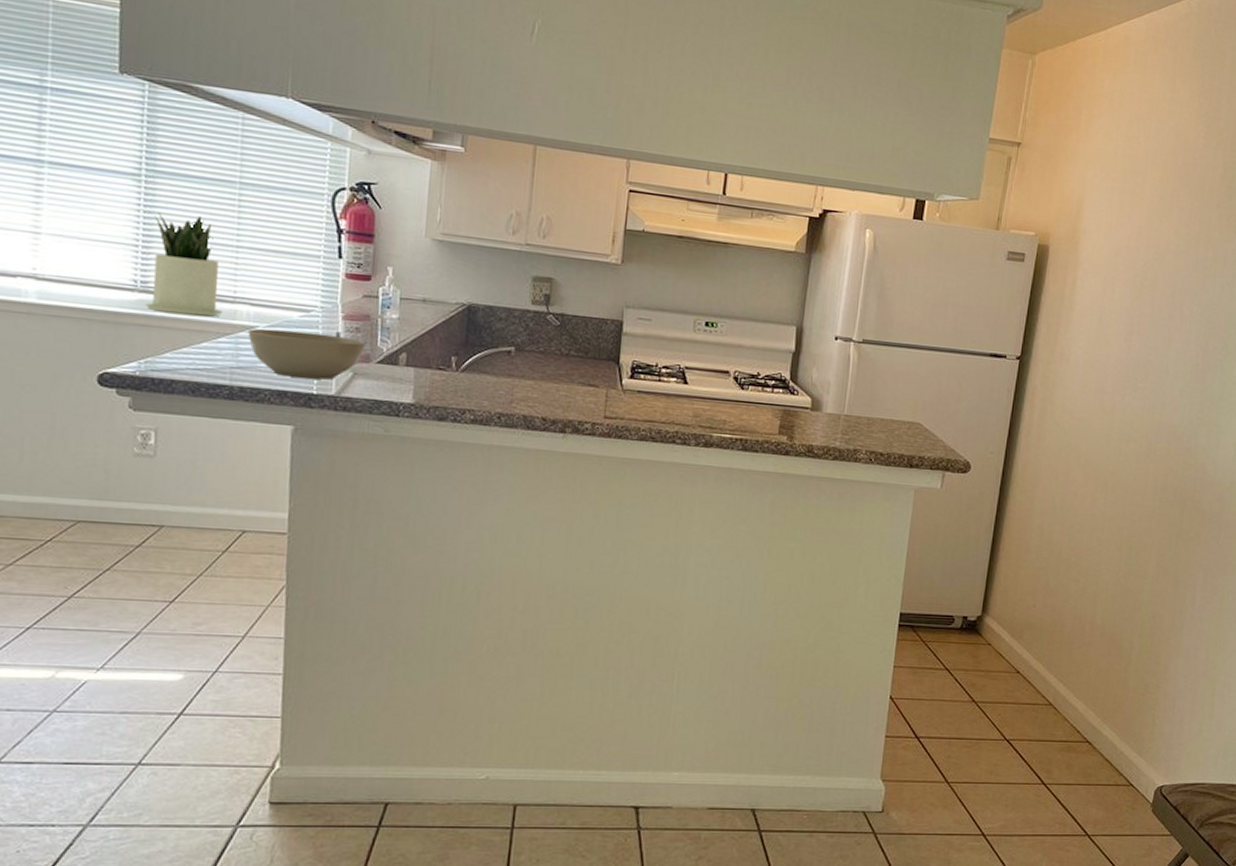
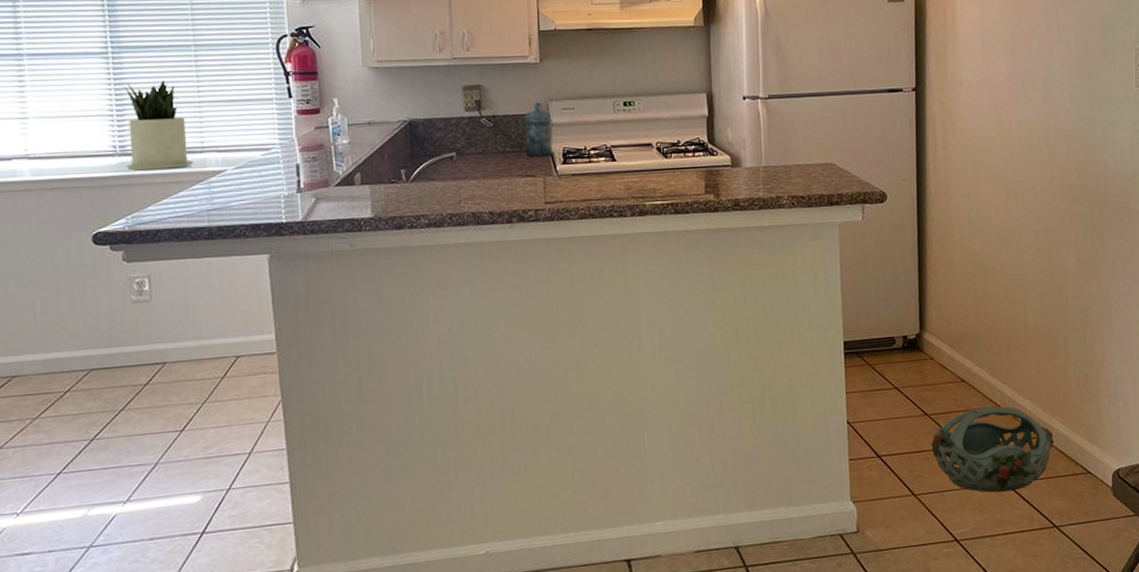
bowl: present [248,328,366,380] -> none [218,167,324,211]
canister: none [592,307,625,368] -> present [524,102,553,157]
decorative basket: none [973,702,1102,793] -> present [931,406,1055,493]

